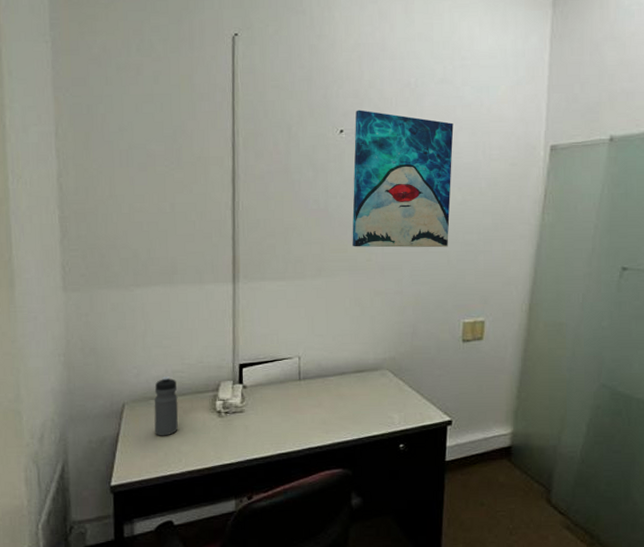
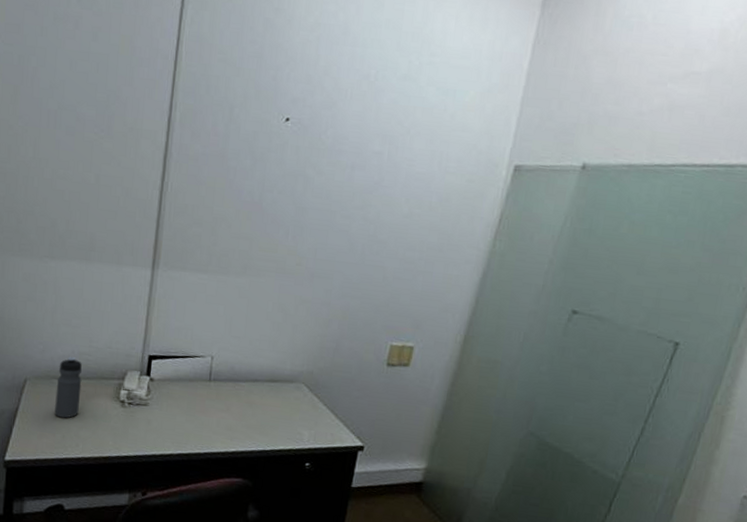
wall art: present [352,110,454,248] -> none [283,98,411,263]

